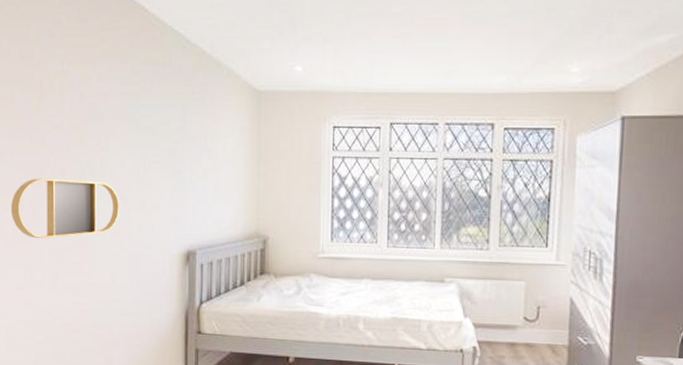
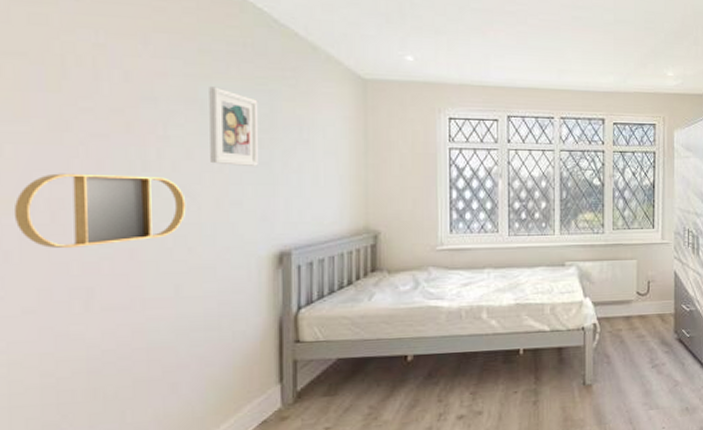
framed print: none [138,103,174,175] -> present [209,86,259,167]

